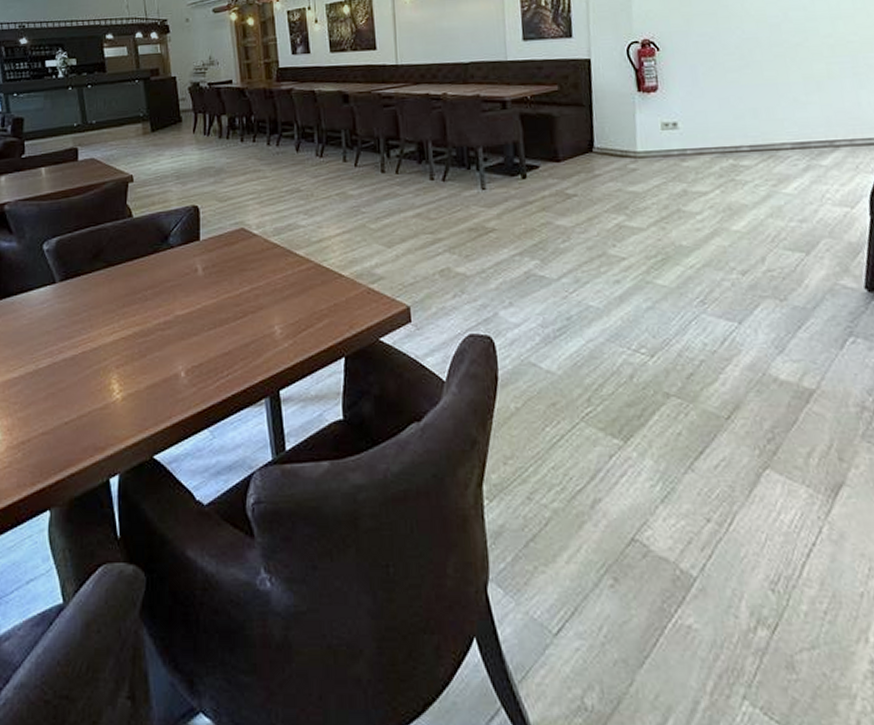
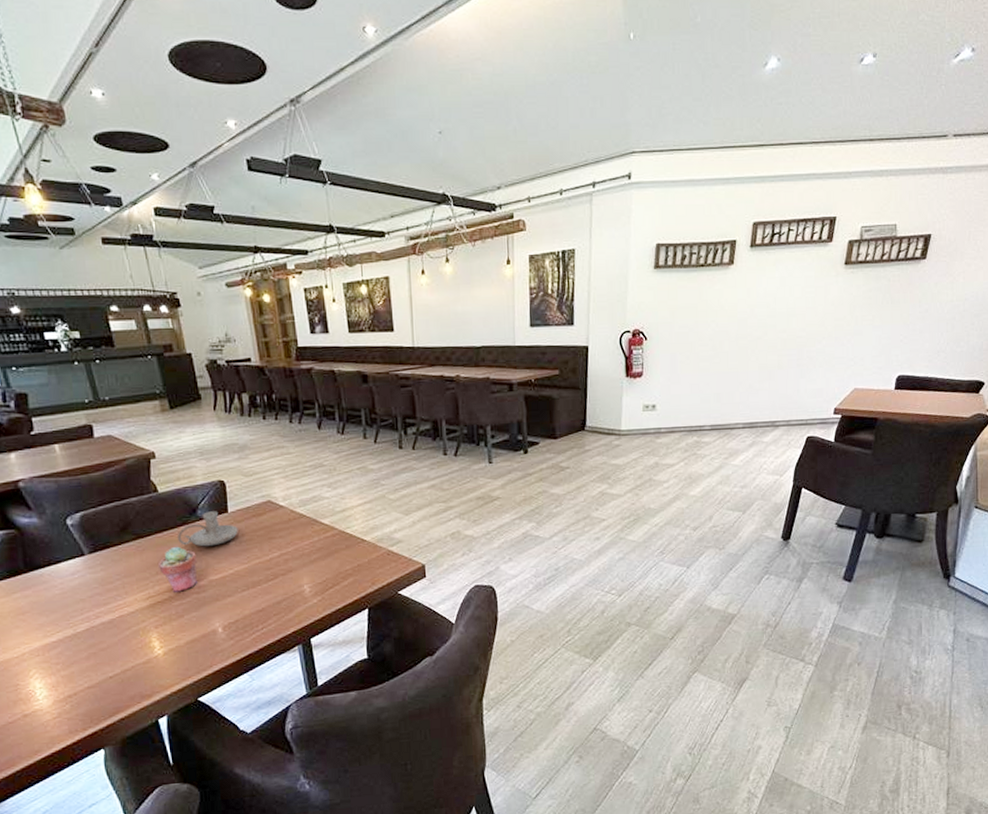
potted succulent: none [125,276,165,328] -> present [157,546,197,592]
candle holder: none [148,238,209,278] -> present [178,511,238,547]

